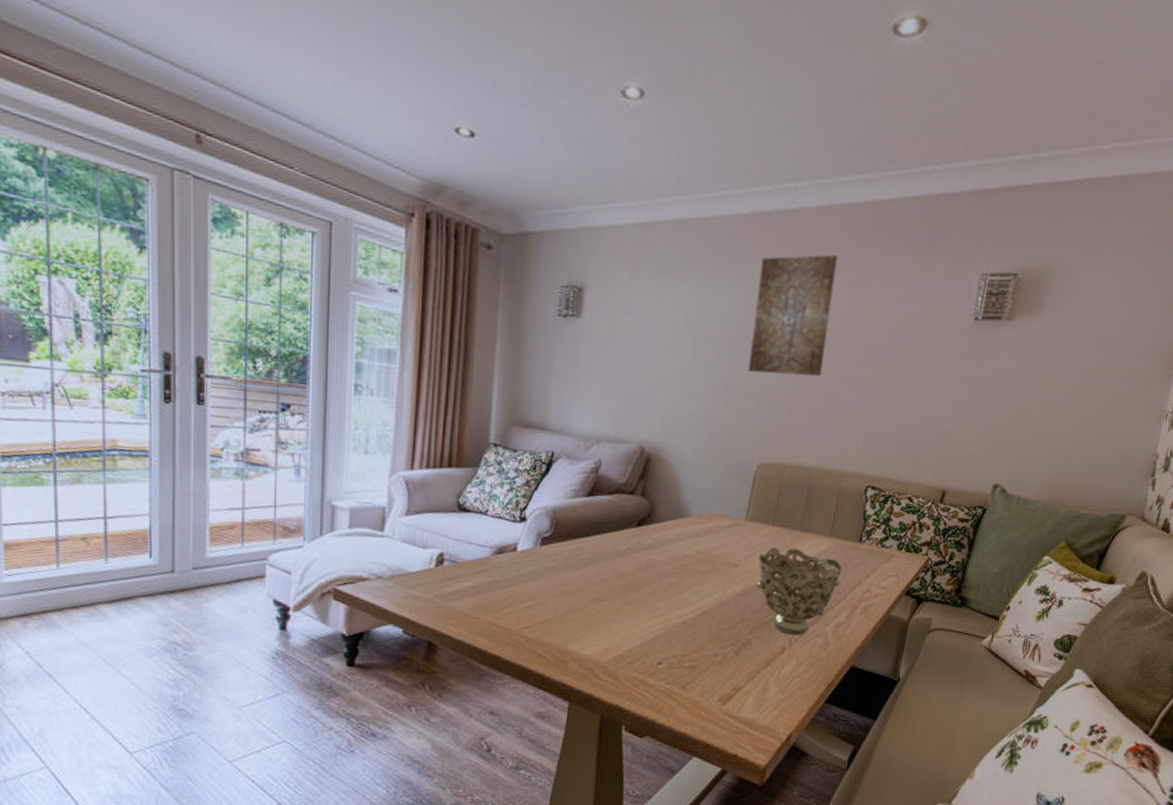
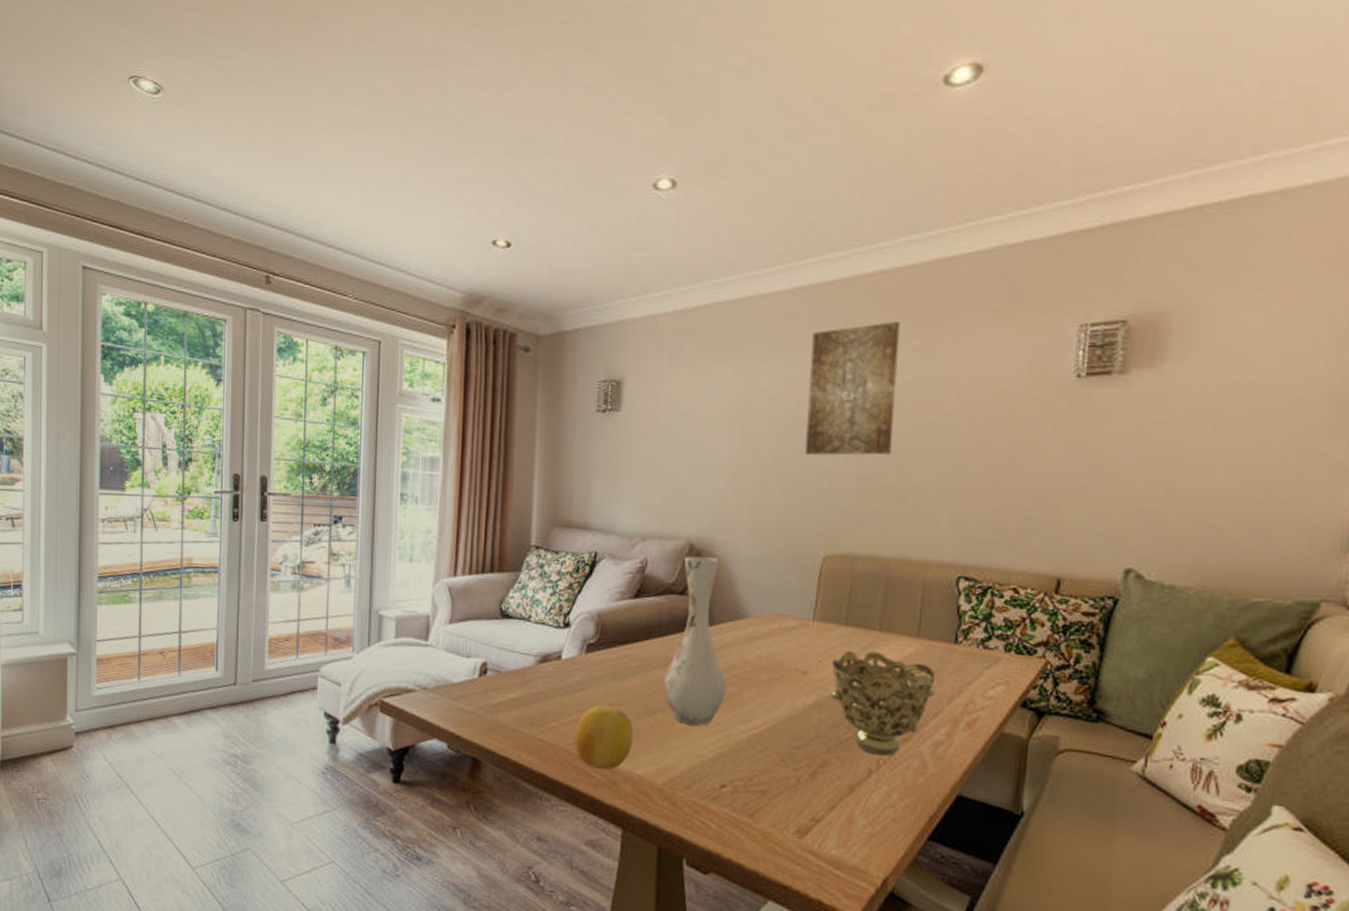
fruit: none [527,593,583,651] -> present [574,705,634,771]
vase: none [611,459,668,611] -> present [664,556,727,726]

